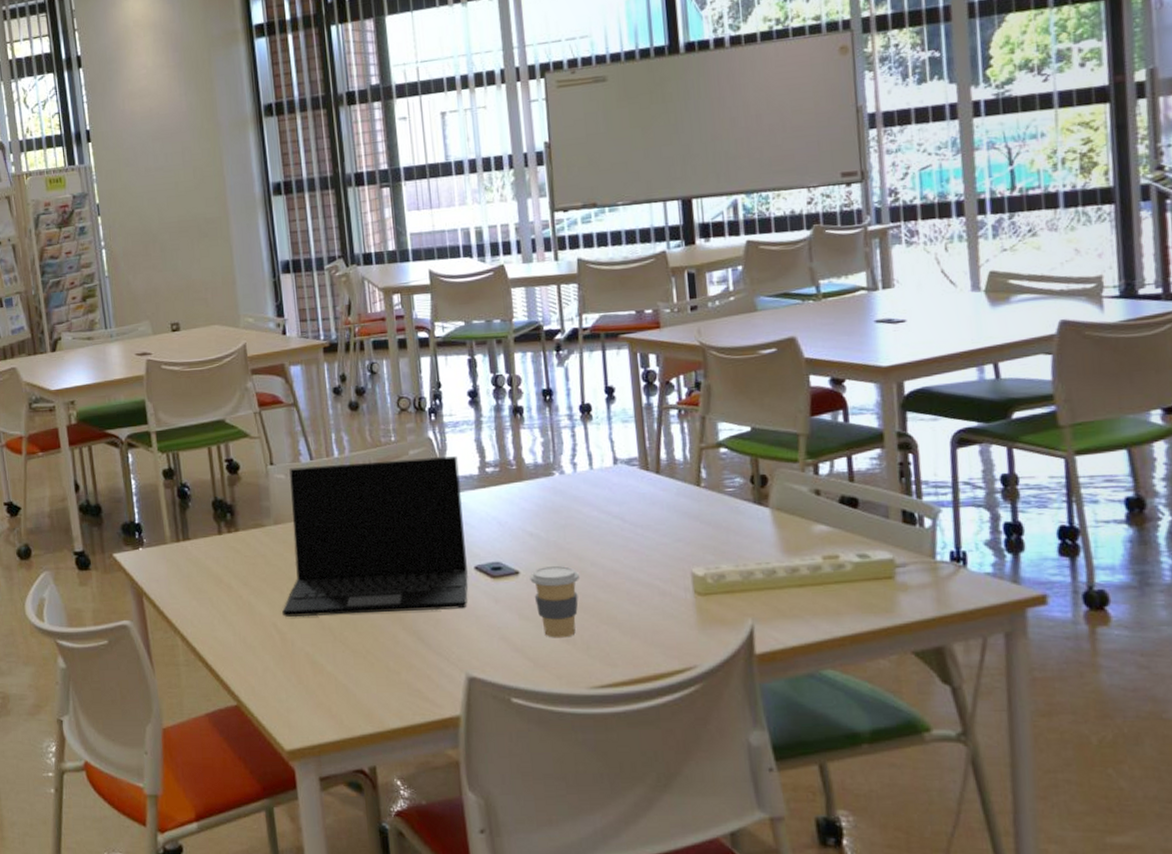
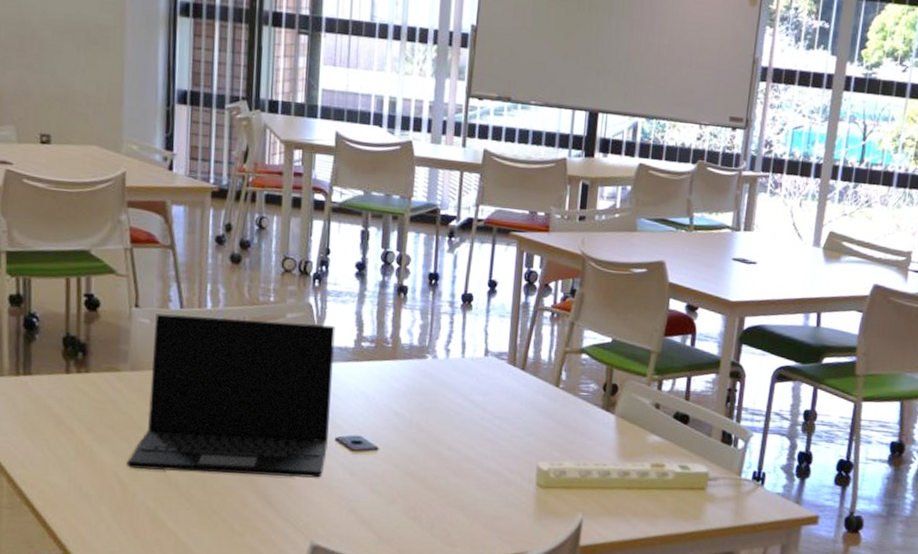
coffee cup: present [530,565,579,638] -> none [388,445,435,516]

